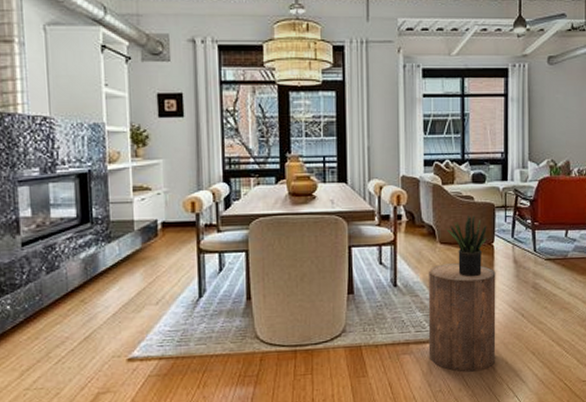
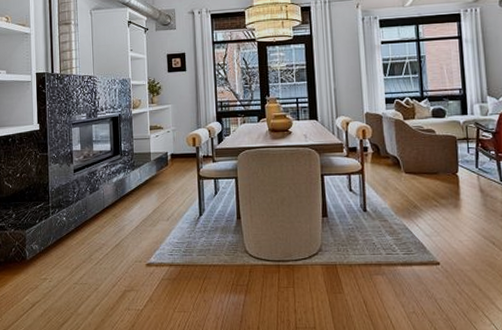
stool: present [428,263,496,372] -> none [396,191,469,296]
potted plant: present [446,215,487,277] -> none [410,147,451,205]

